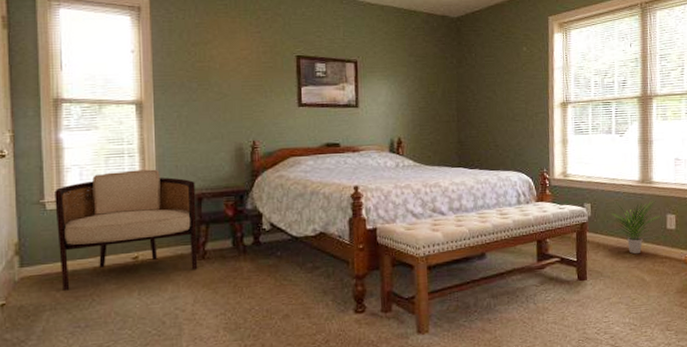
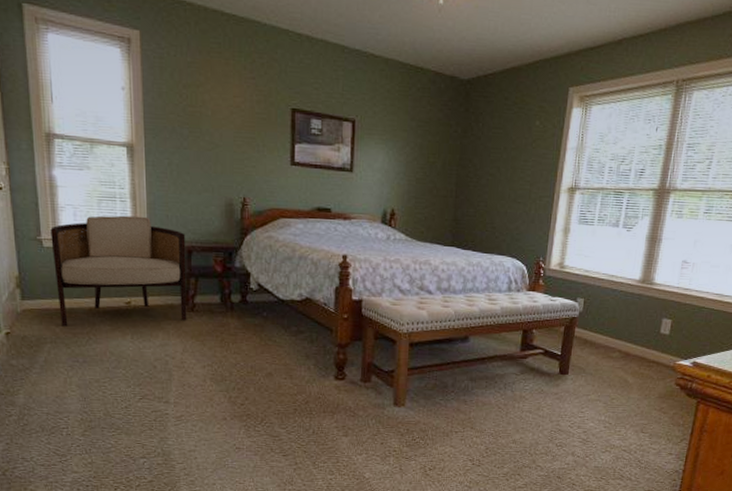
potted plant: present [611,200,662,254] -> none [603,297,657,355]

